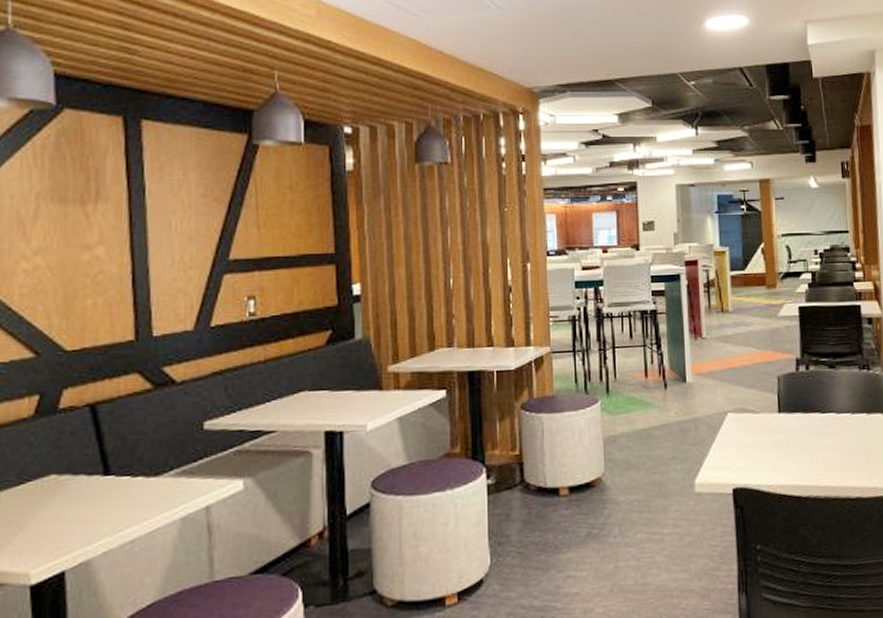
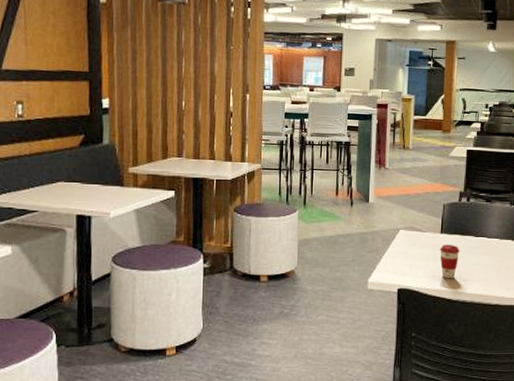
coffee cup: none [780,425,805,471] -> present [440,244,460,279]

